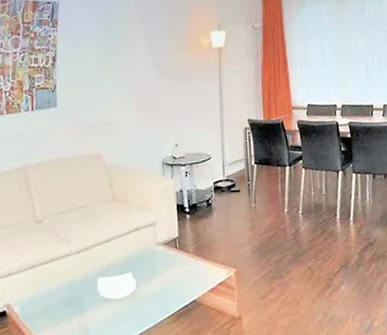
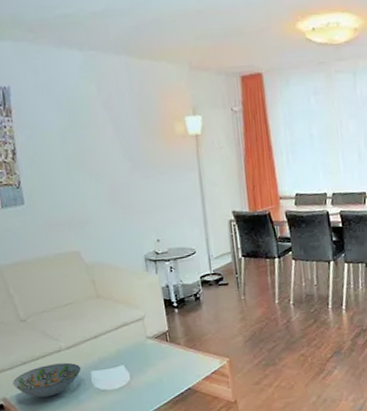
decorative bowl: none [19,267,89,306] -> present [12,362,82,398]

